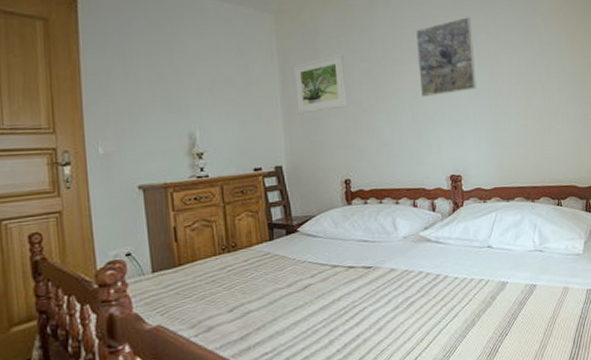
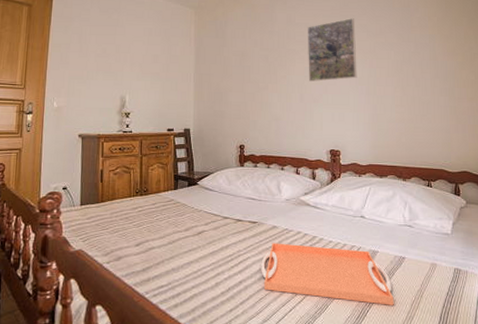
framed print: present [293,53,348,114] -> none [205,42,247,88]
serving tray: none [380,283,527,341] -> present [261,243,394,305]

